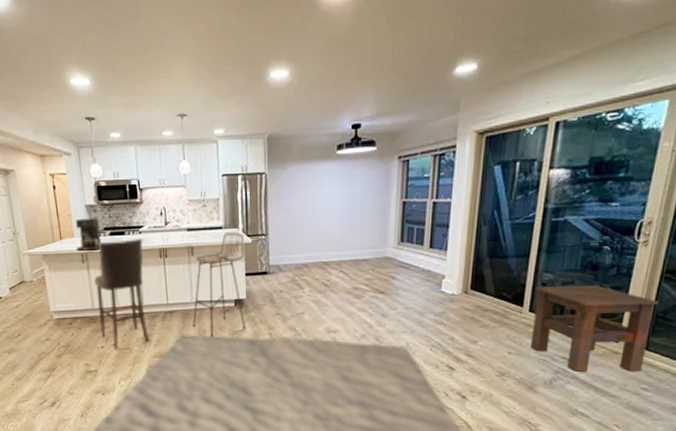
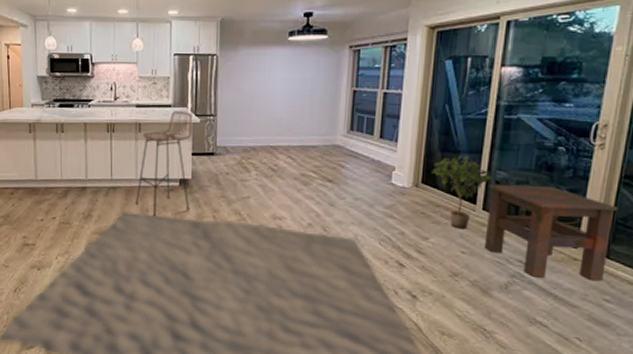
coffee maker: present [75,218,102,252] -> none [24,89,50,122]
bar stool: present [94,239,149,350] -> none [40,112,91,224]
potted plant: none [480,261,538,331] -> present [431,156,491,229]

